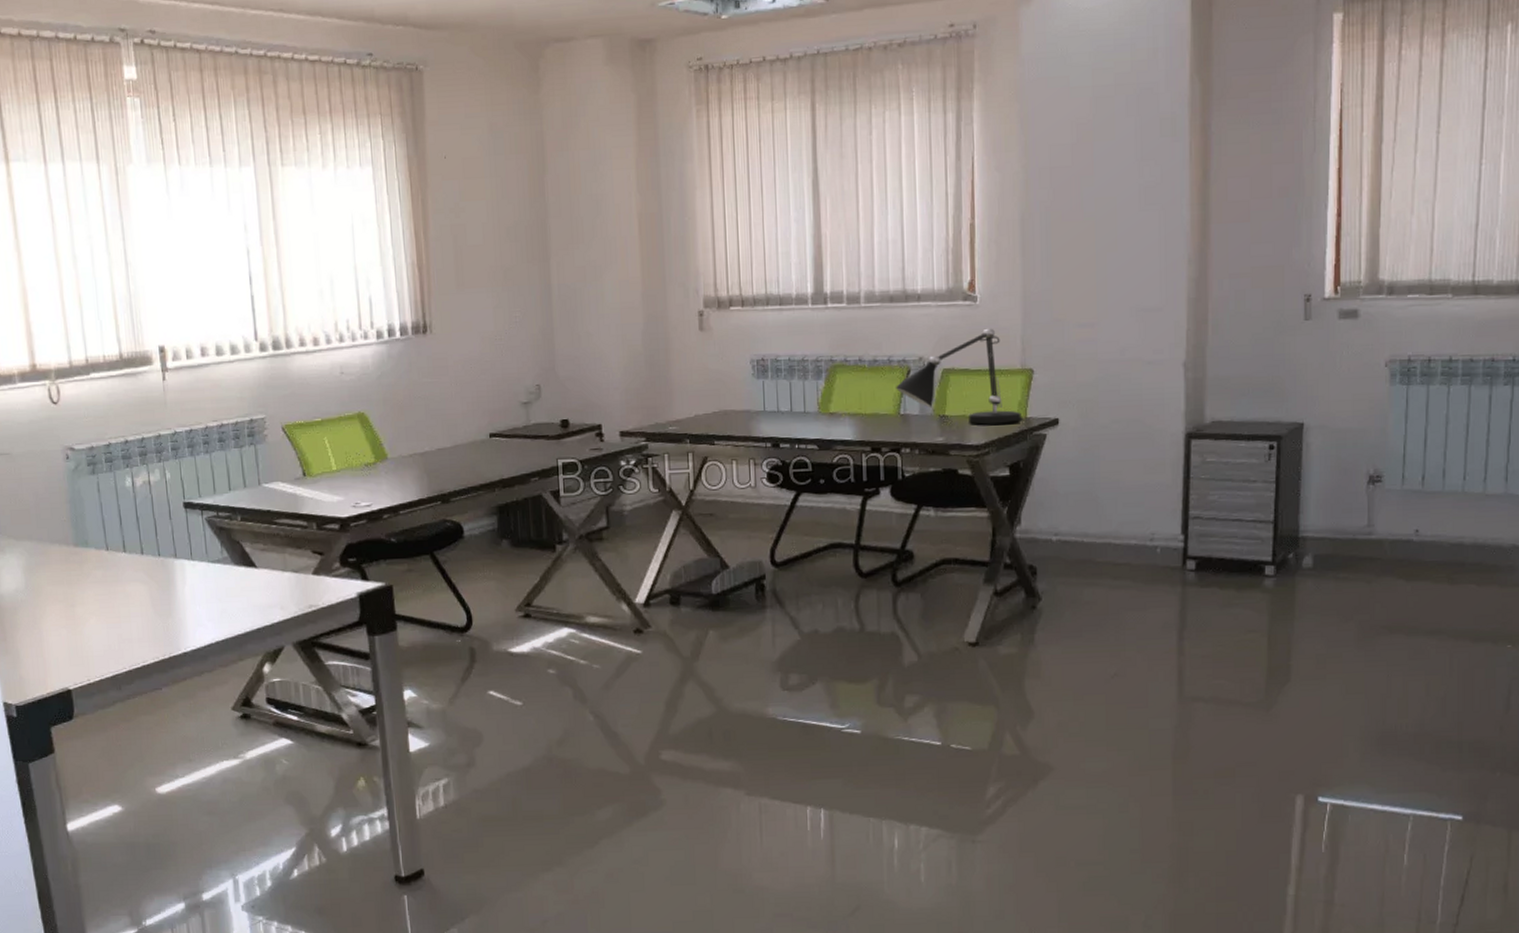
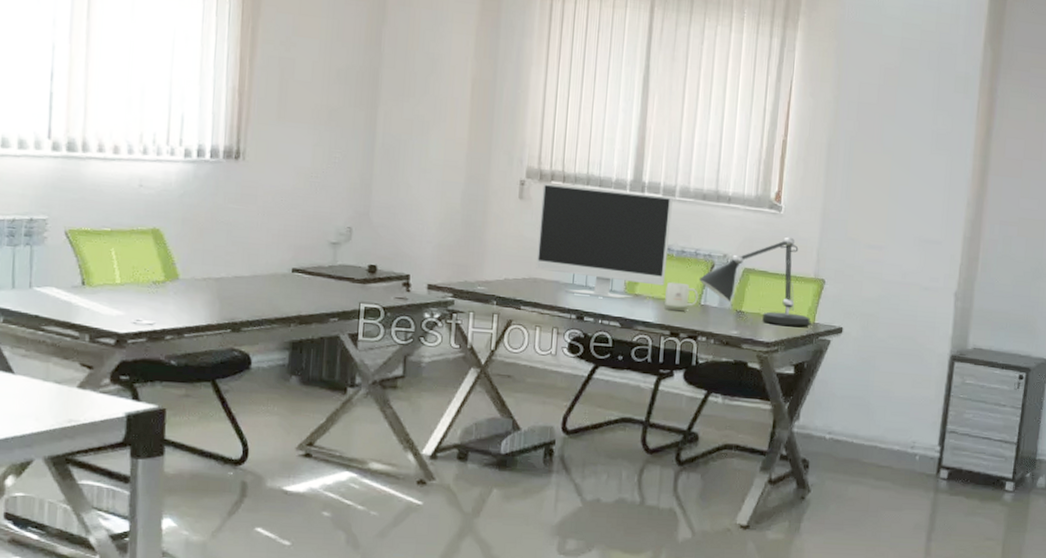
computer monitor: none [722,305,860,422] -> present [536,184,673,300]
mug: none [861,394,897,425] -> present [664,281,698,312]

